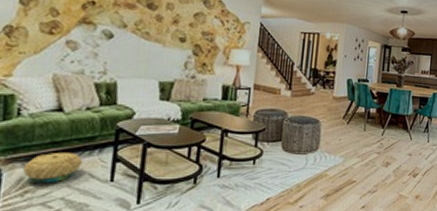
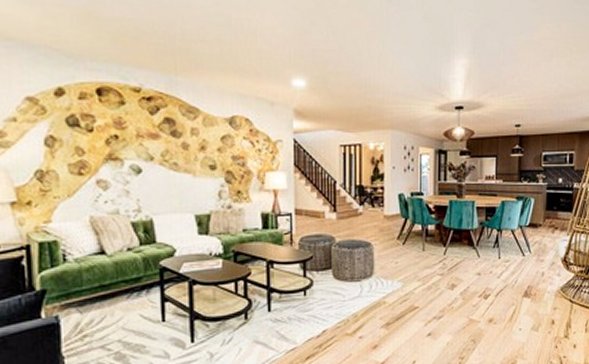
basket: present [23,153,82,183] -> none [79,295,132,327]

